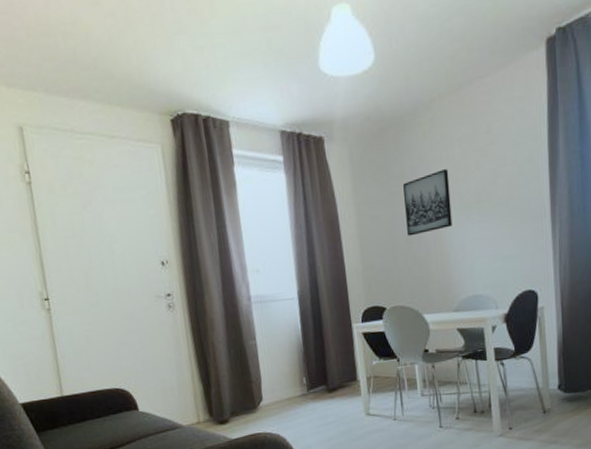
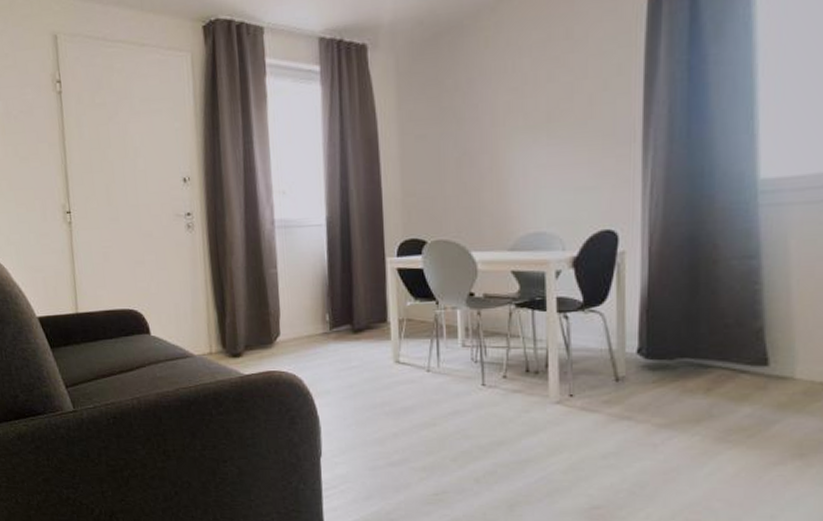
wall art: present [403,169,453,236] -> none [457,82,514,160]

